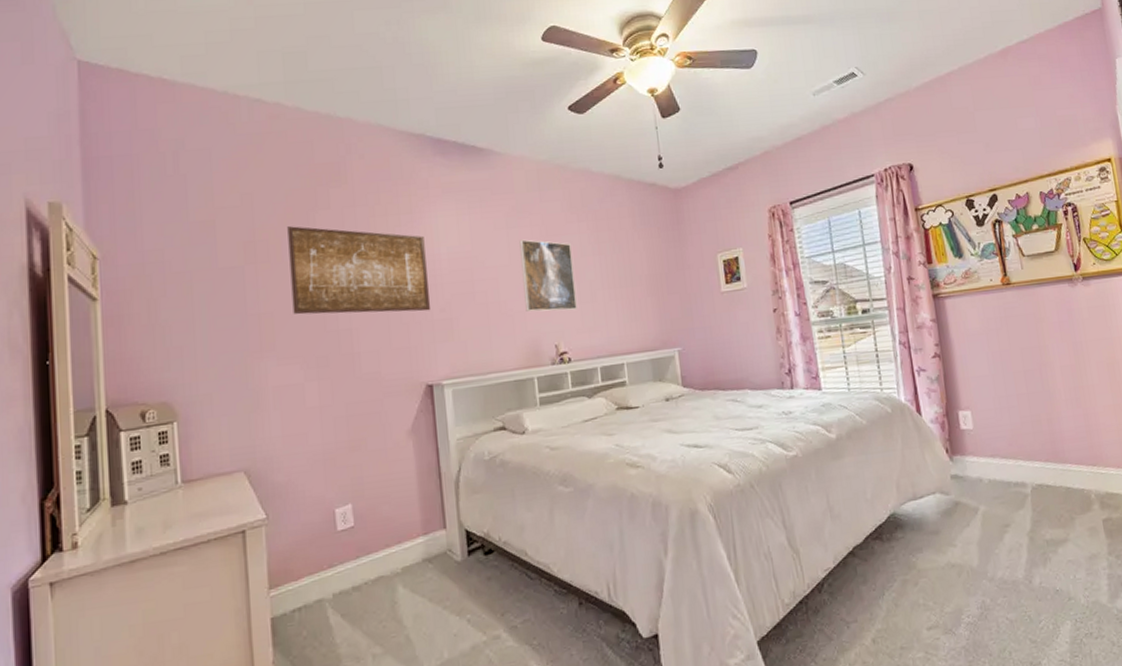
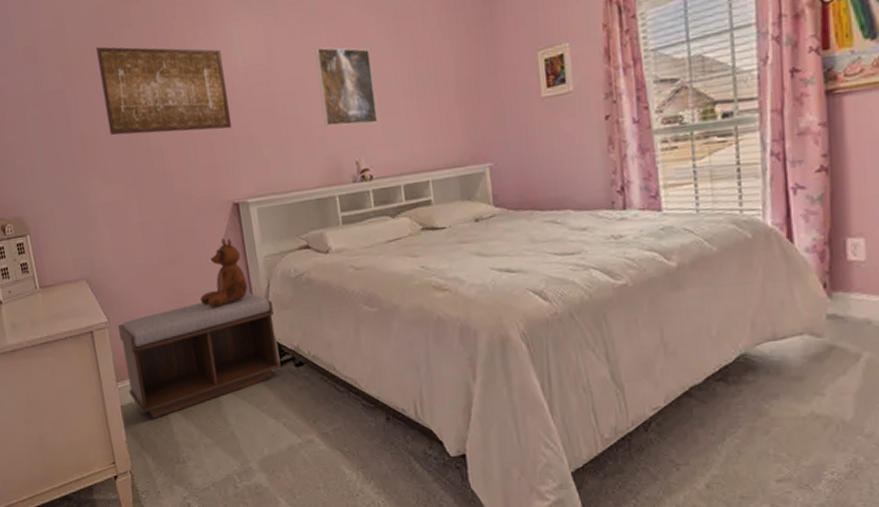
bench: none [279,477,468,630] -> present [118,292,281,419]
teddy bear: none [382,421,436,497] -> present [200,238,248,309]

